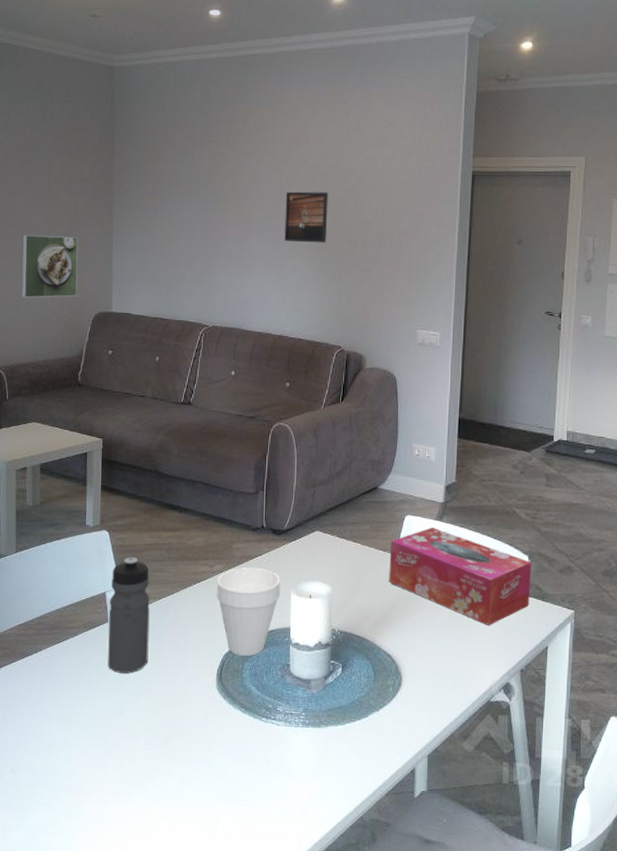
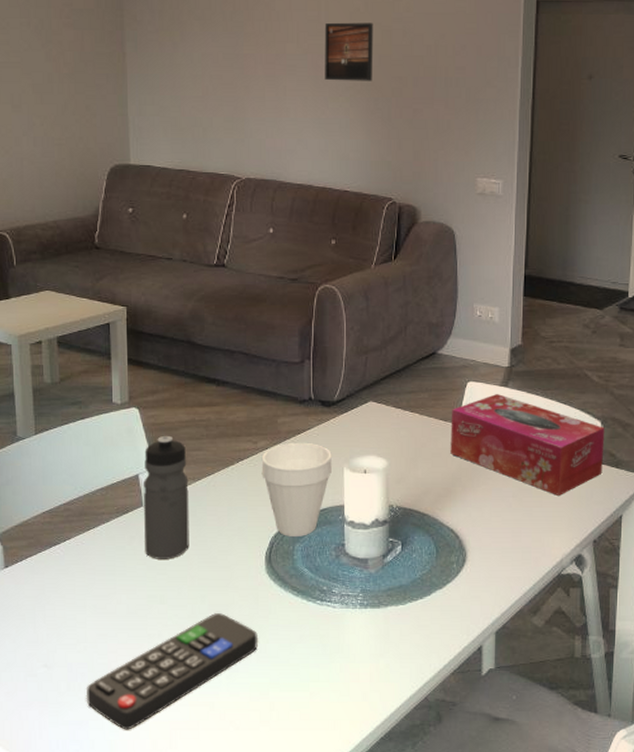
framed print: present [22,234,78,298] -> none [21,76,89,150]
remote control: none [47,726,208,837] -> present [86,613,259,730]

